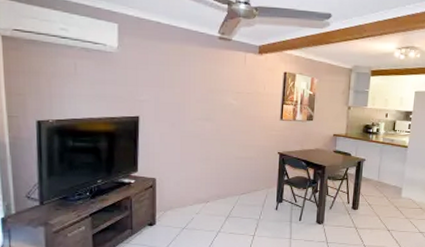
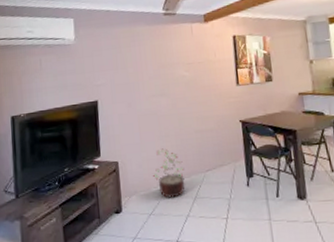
decorative plant: none [189,170,221,215] -> present [152,148,186,198]

